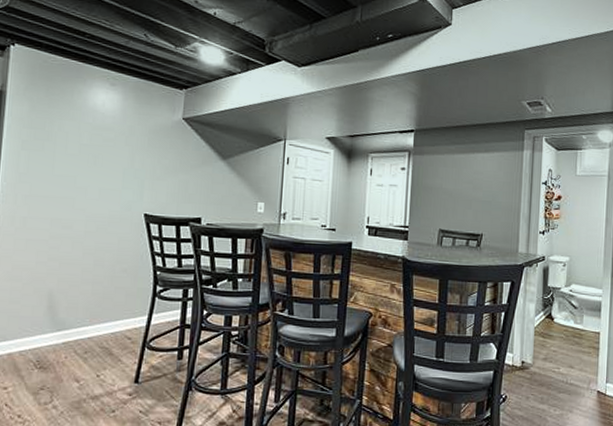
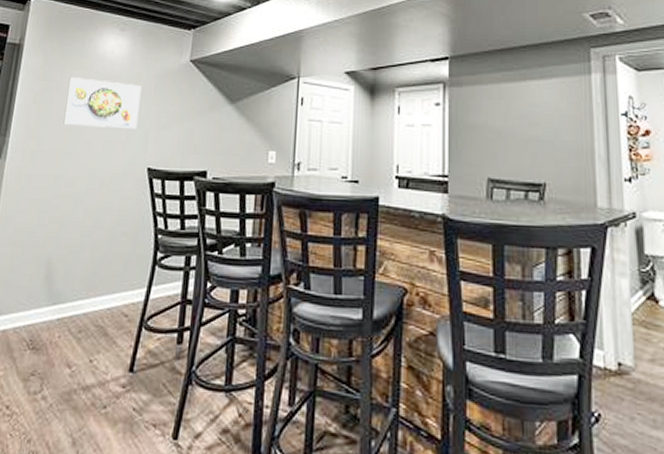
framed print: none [56,127,135,179] -> present [63,77,142,129]

